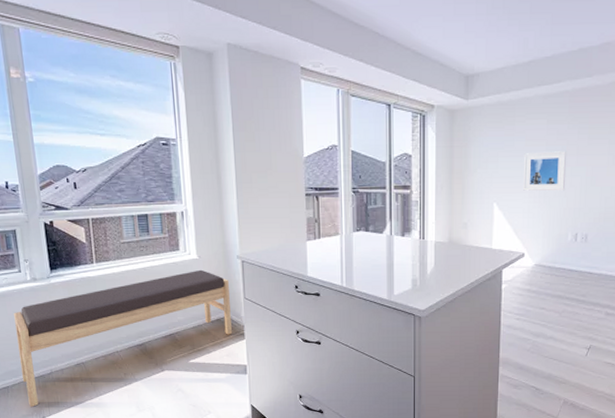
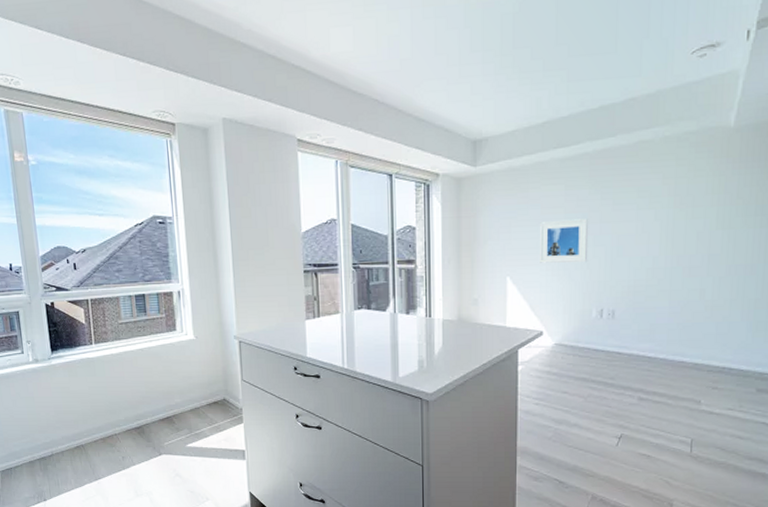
bench: present [14,269,232,407] -> none [17,350,230,489]

